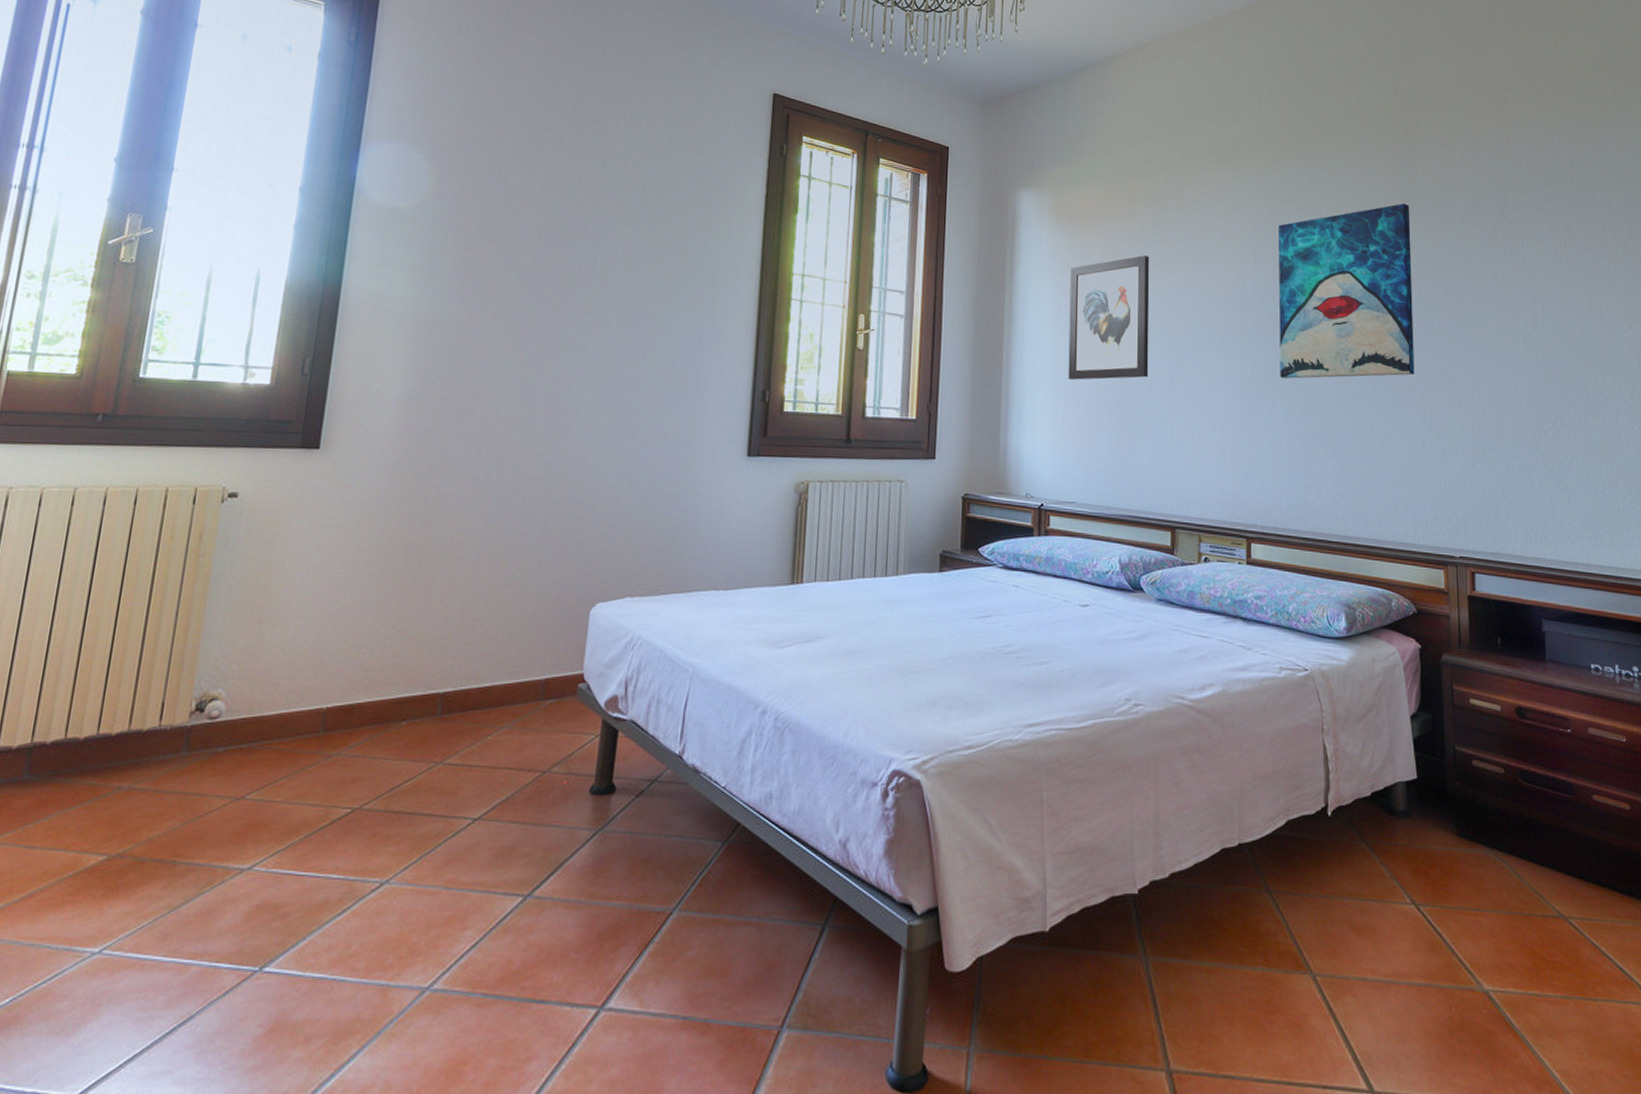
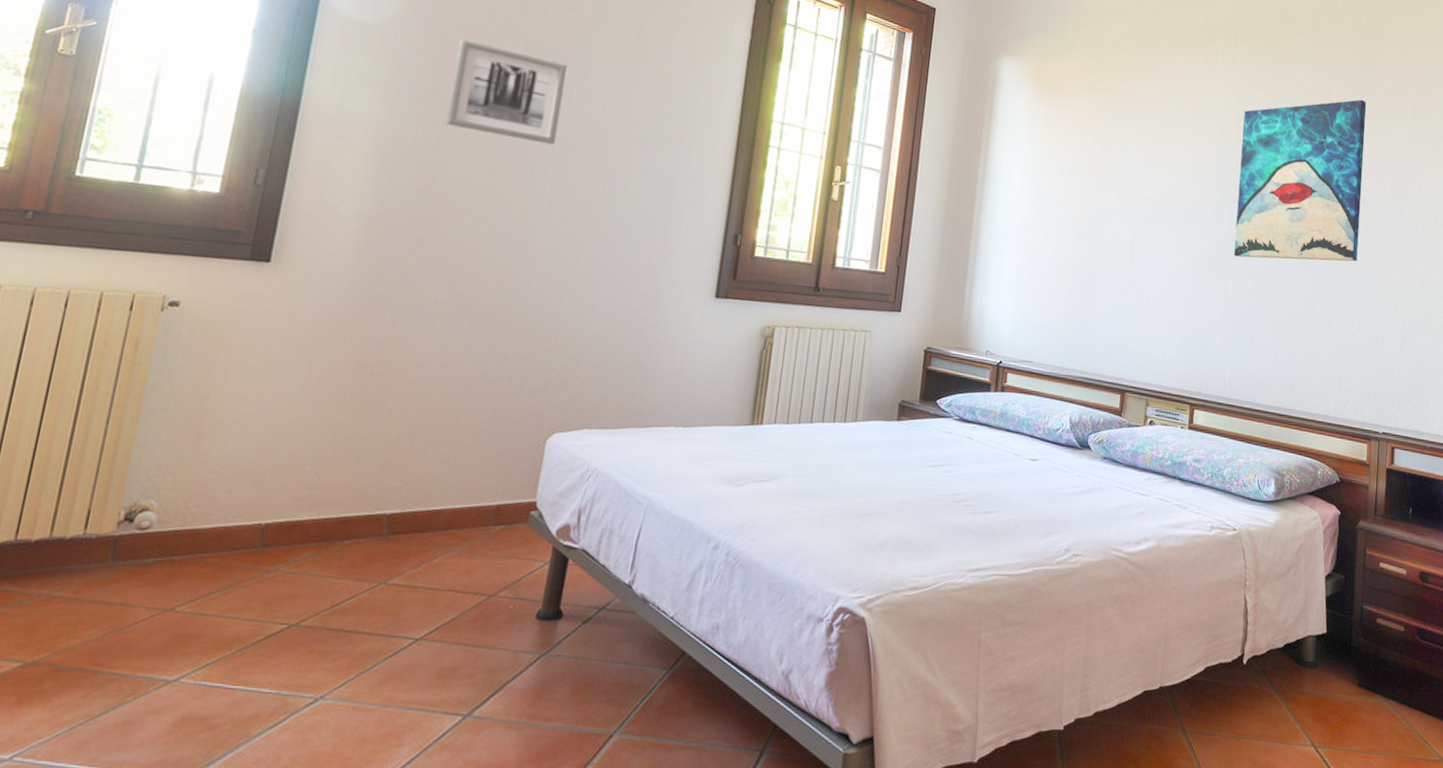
wall art: none [477,217,590,314] -> present [445,39,567,145]
wall art: present [1068,255,1150,380] -> none [1034,129,1121,248]

